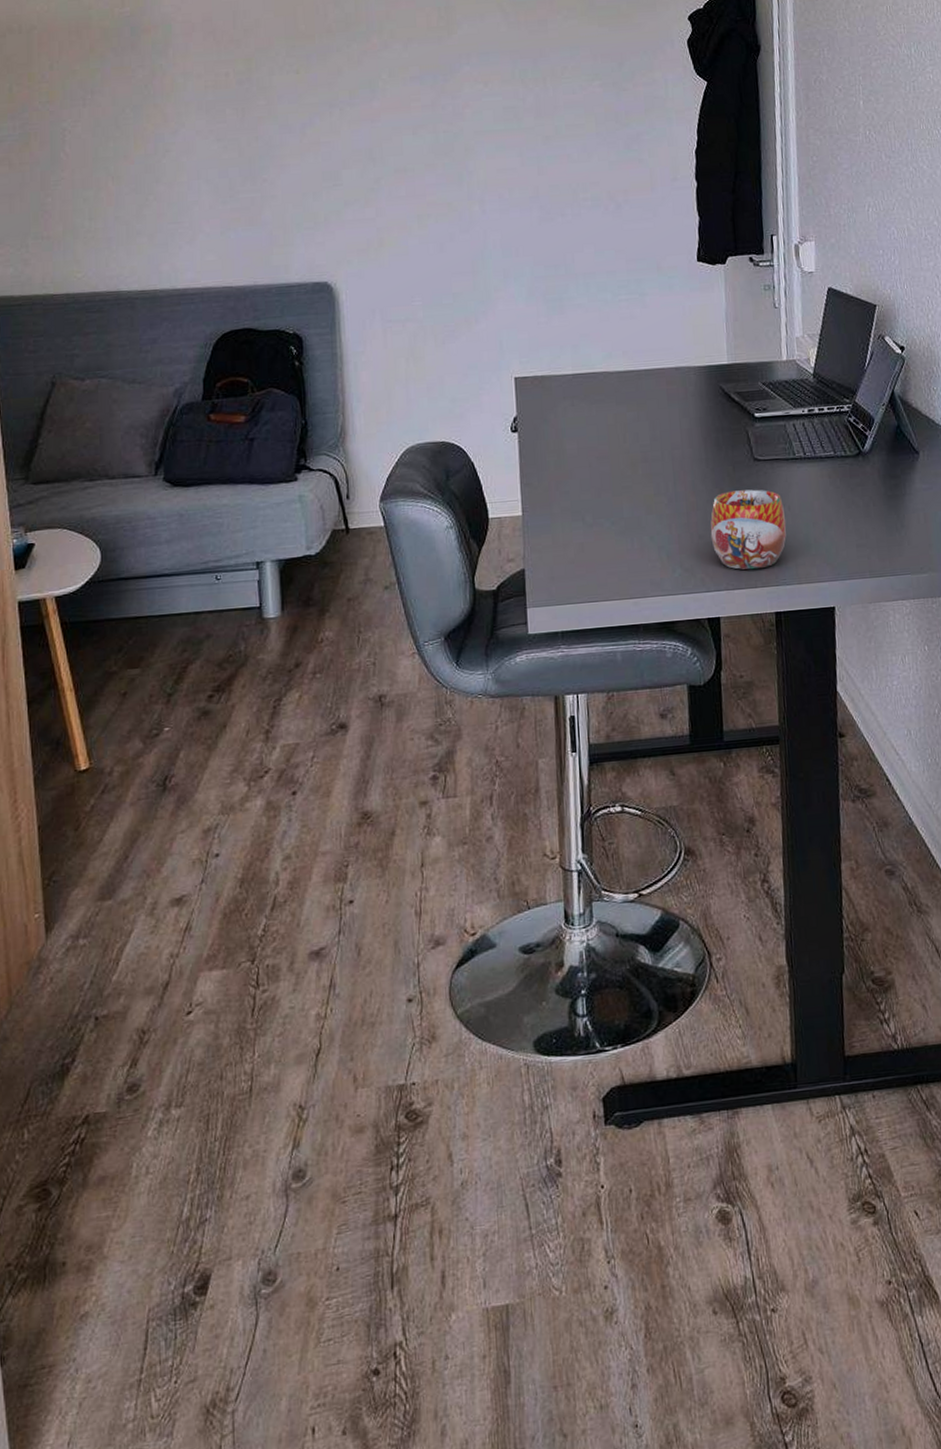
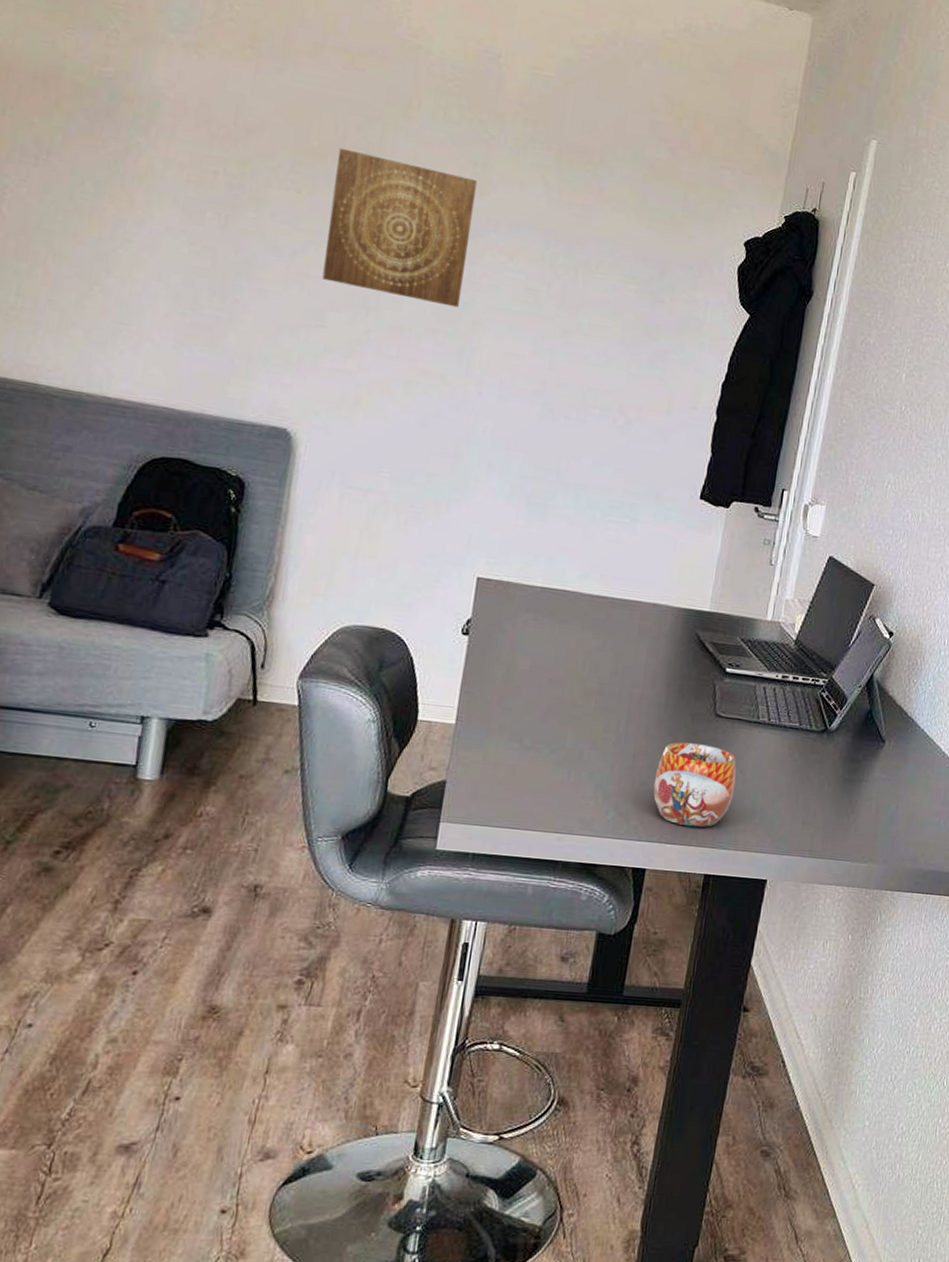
wall art: none [323,22,450,144] -> present [322,147,478,308]

